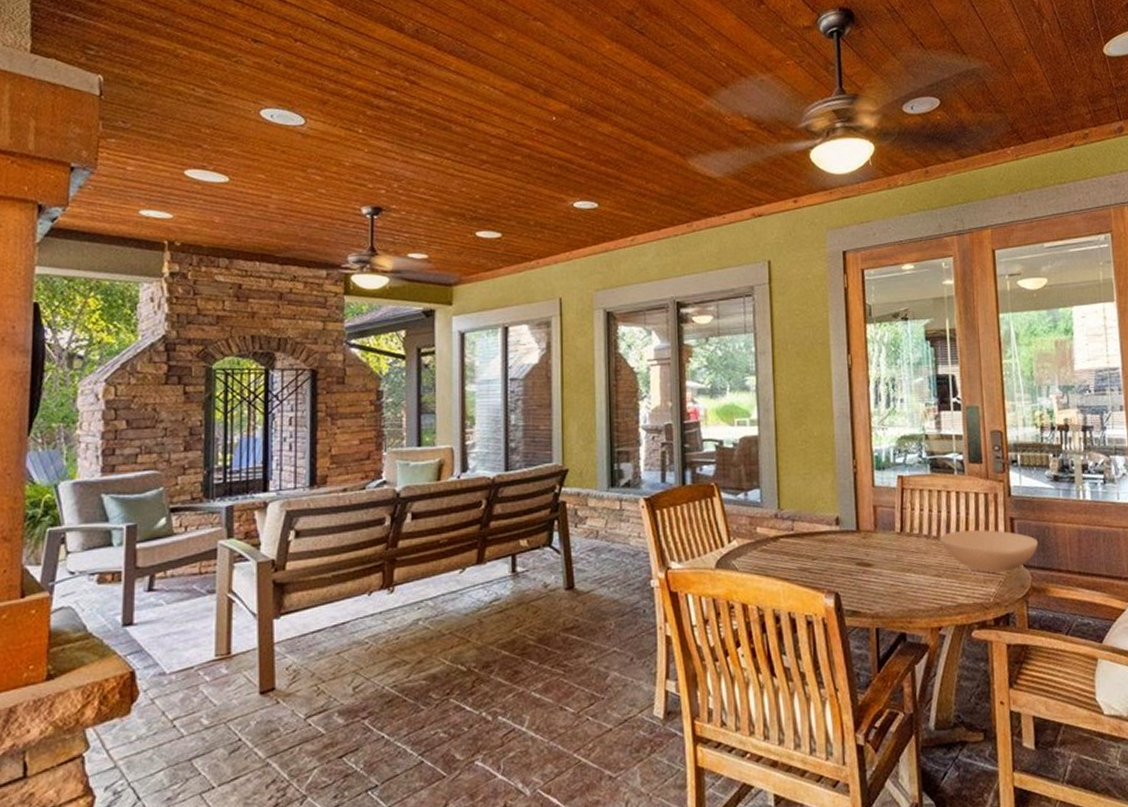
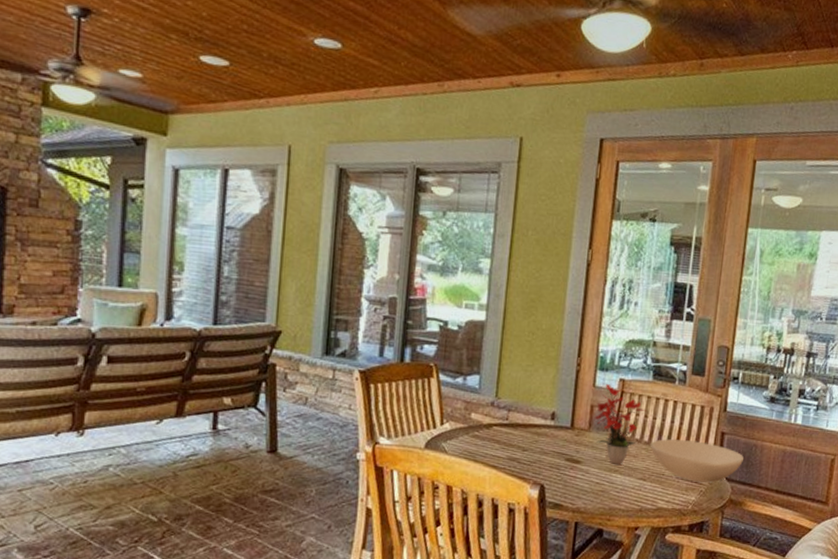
potted flower: none [878,483,929,563] -> present [594,384,646,464]

